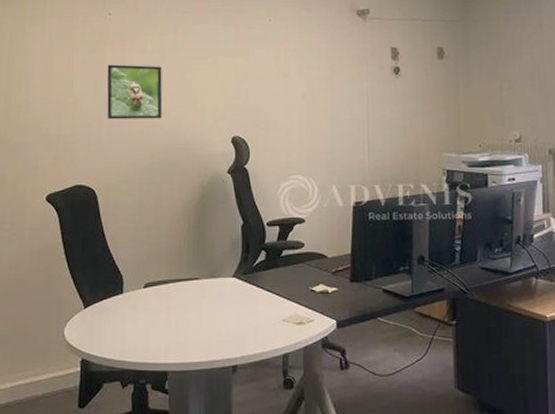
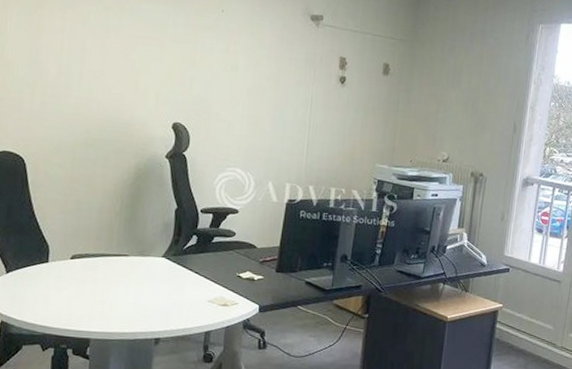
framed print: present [107,64,163,120] -> none [41,30,105,95]

